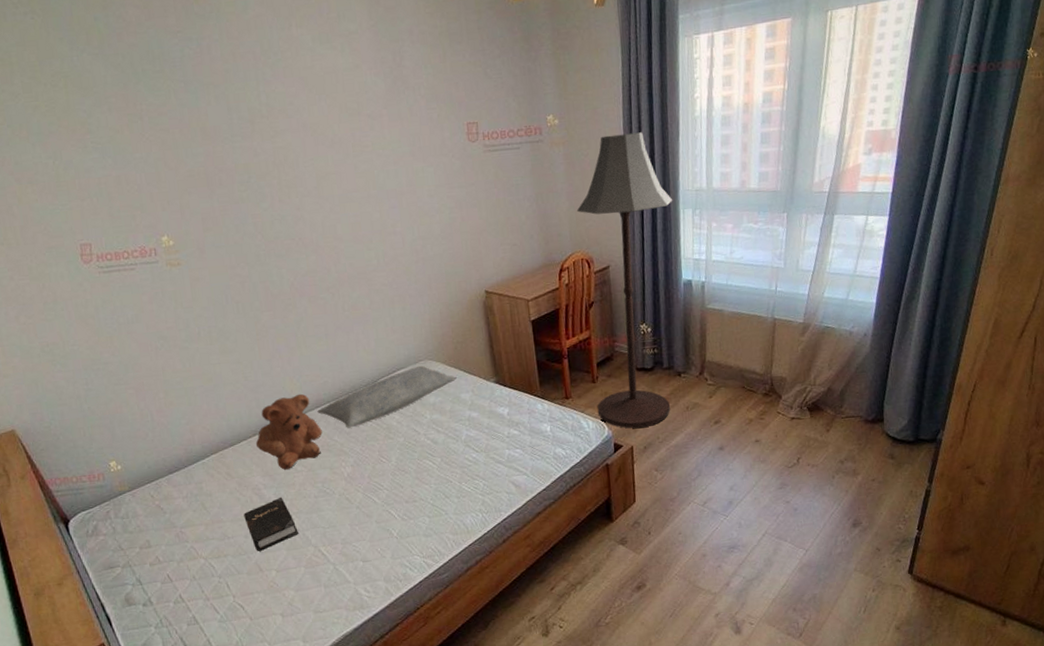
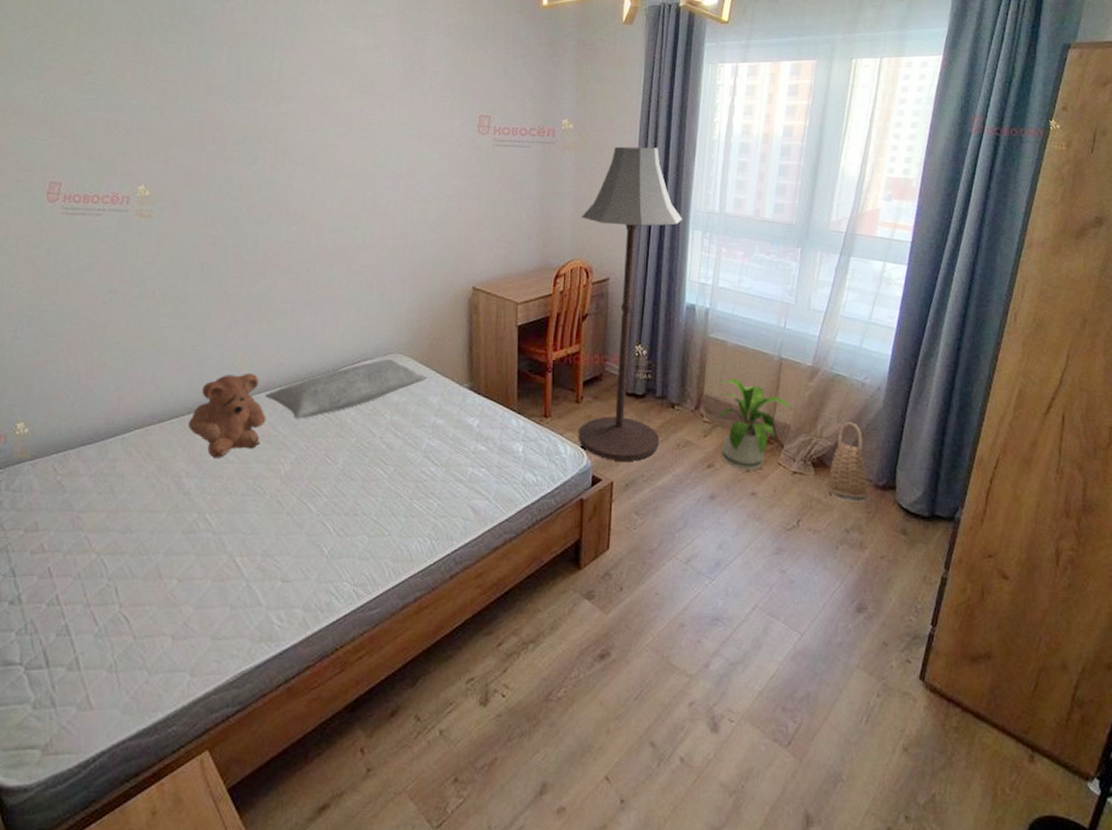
hardback book: present [244,496,298,551] -> none [155,489,214,553]
house plant: none [718,342,788,422] -> present [716,378,793,470]
basket: none [824,368,859,437] -> present [829,422,868,502]

